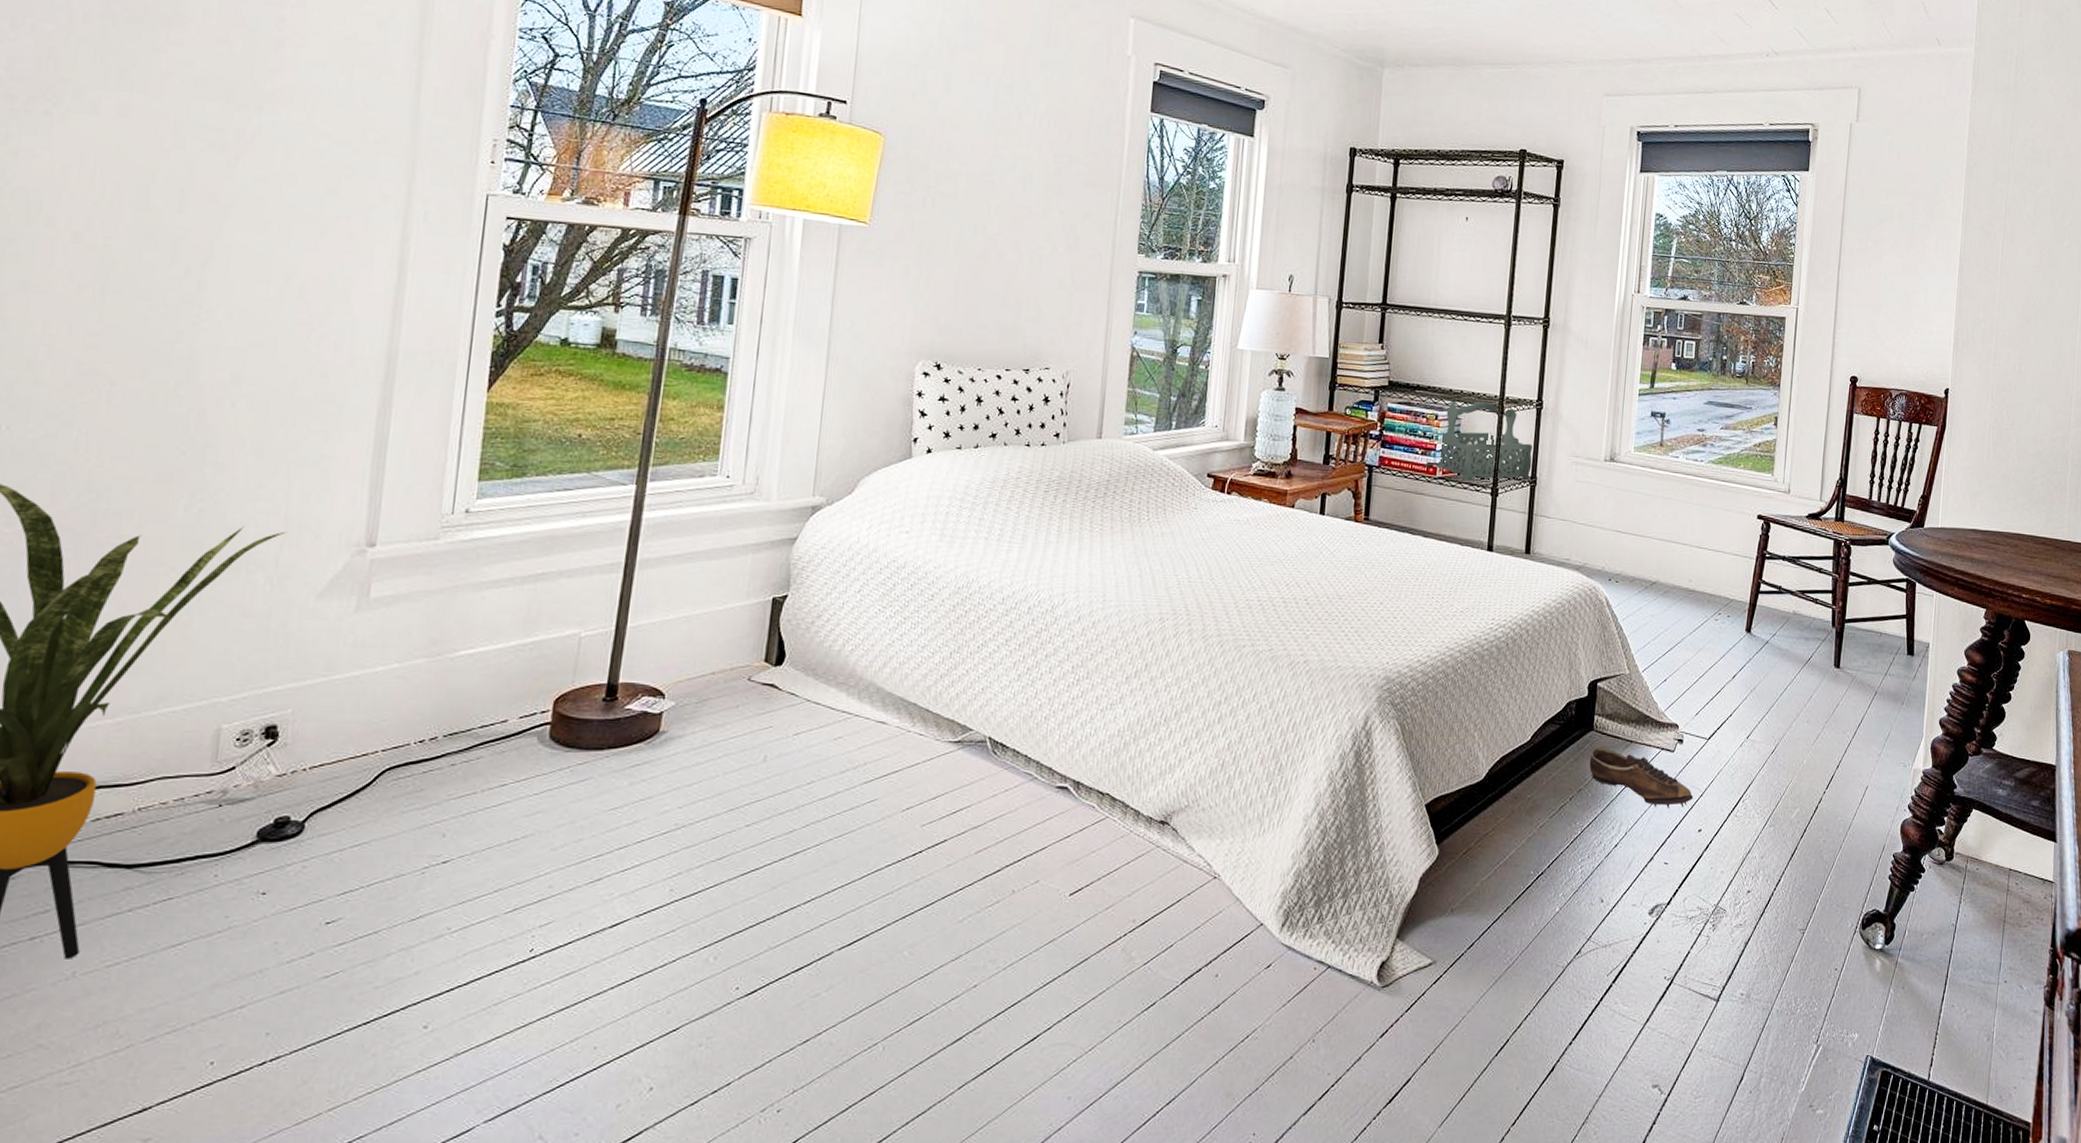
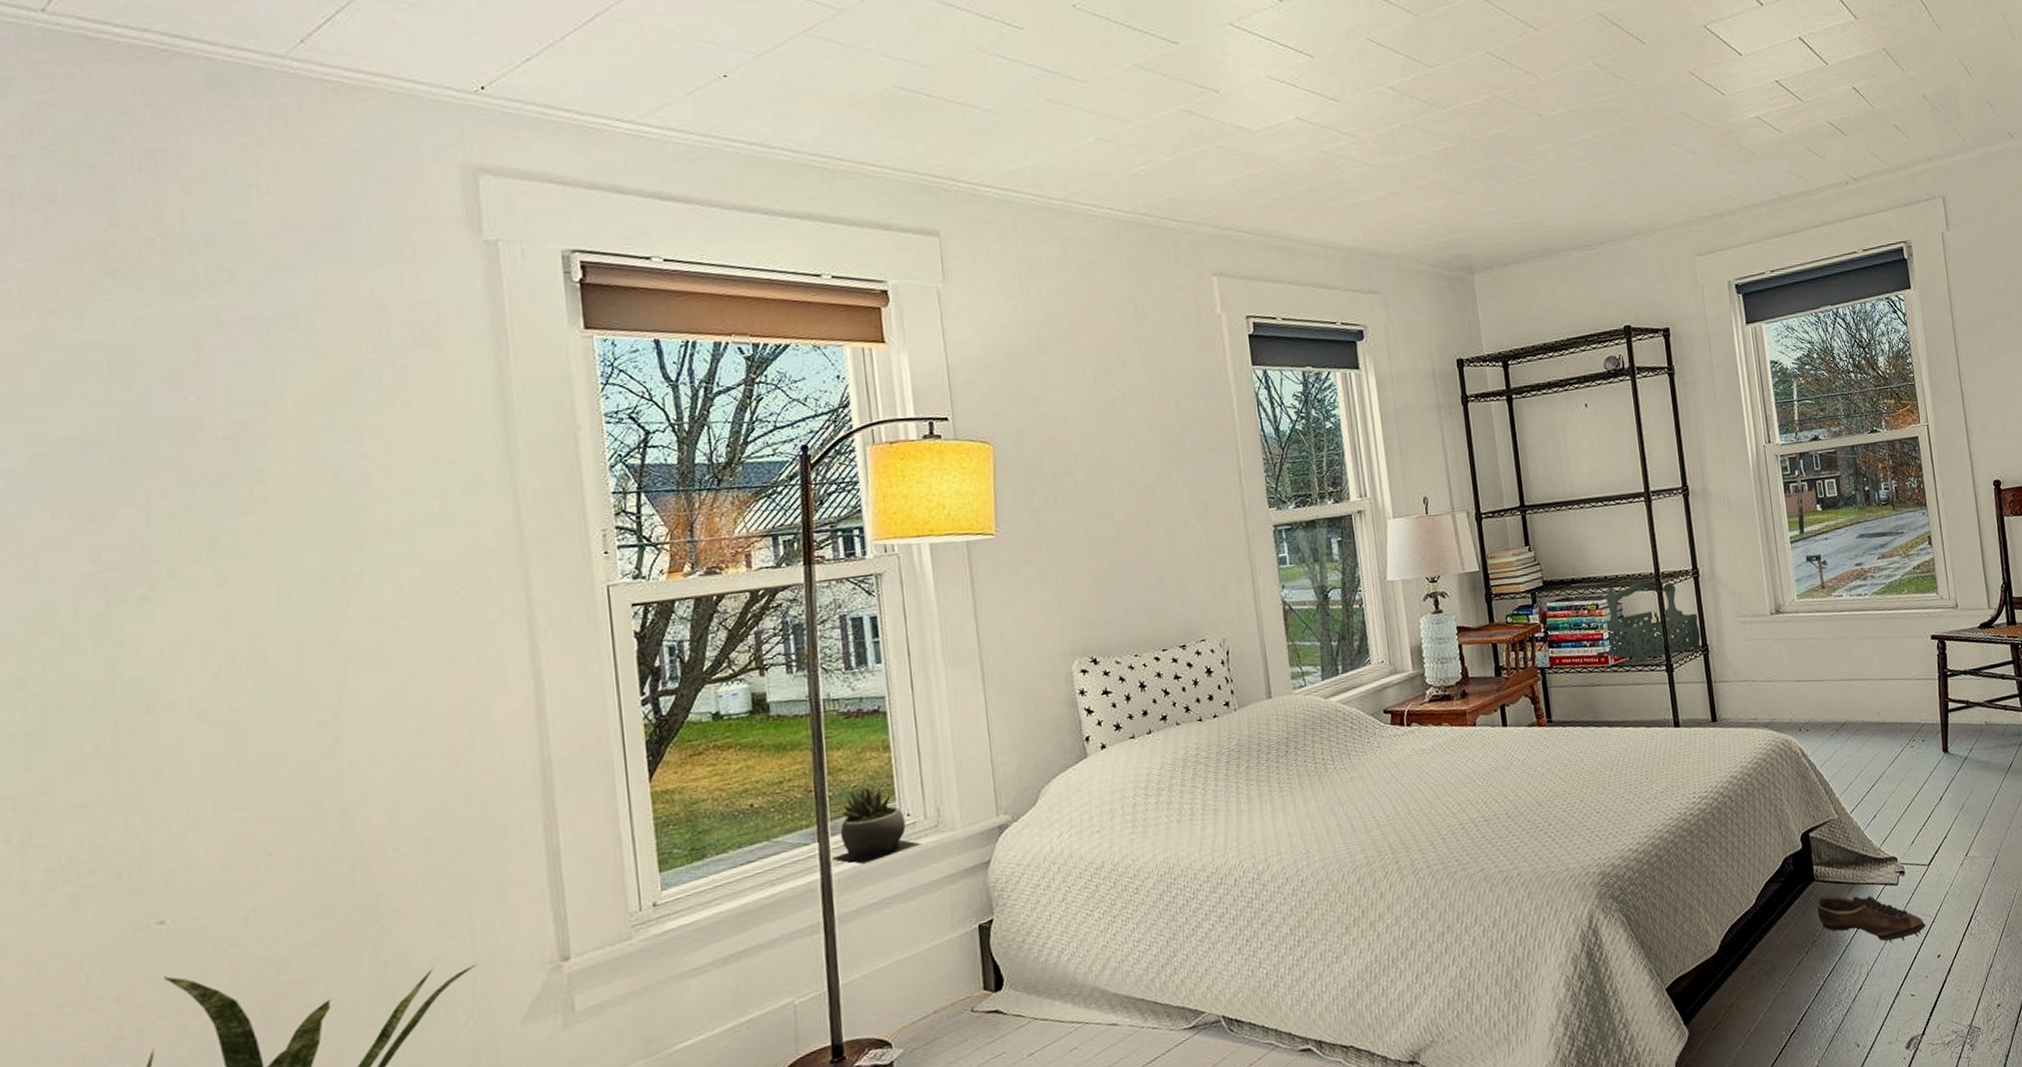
succulent plant: none [646,439,735,516] -> present [832,784,922,865]

